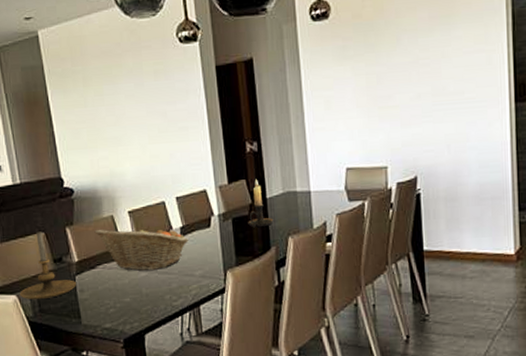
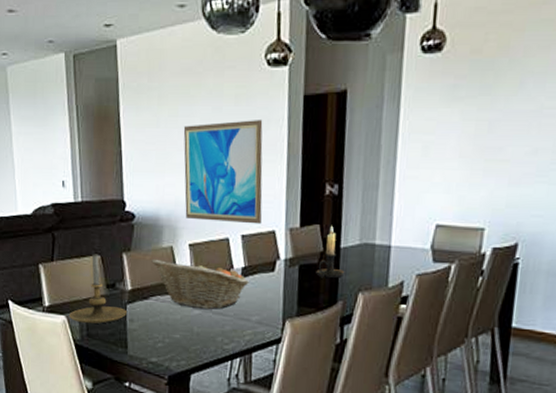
wall art: none [110,90,194,188] -> present [183,119,263,225]

